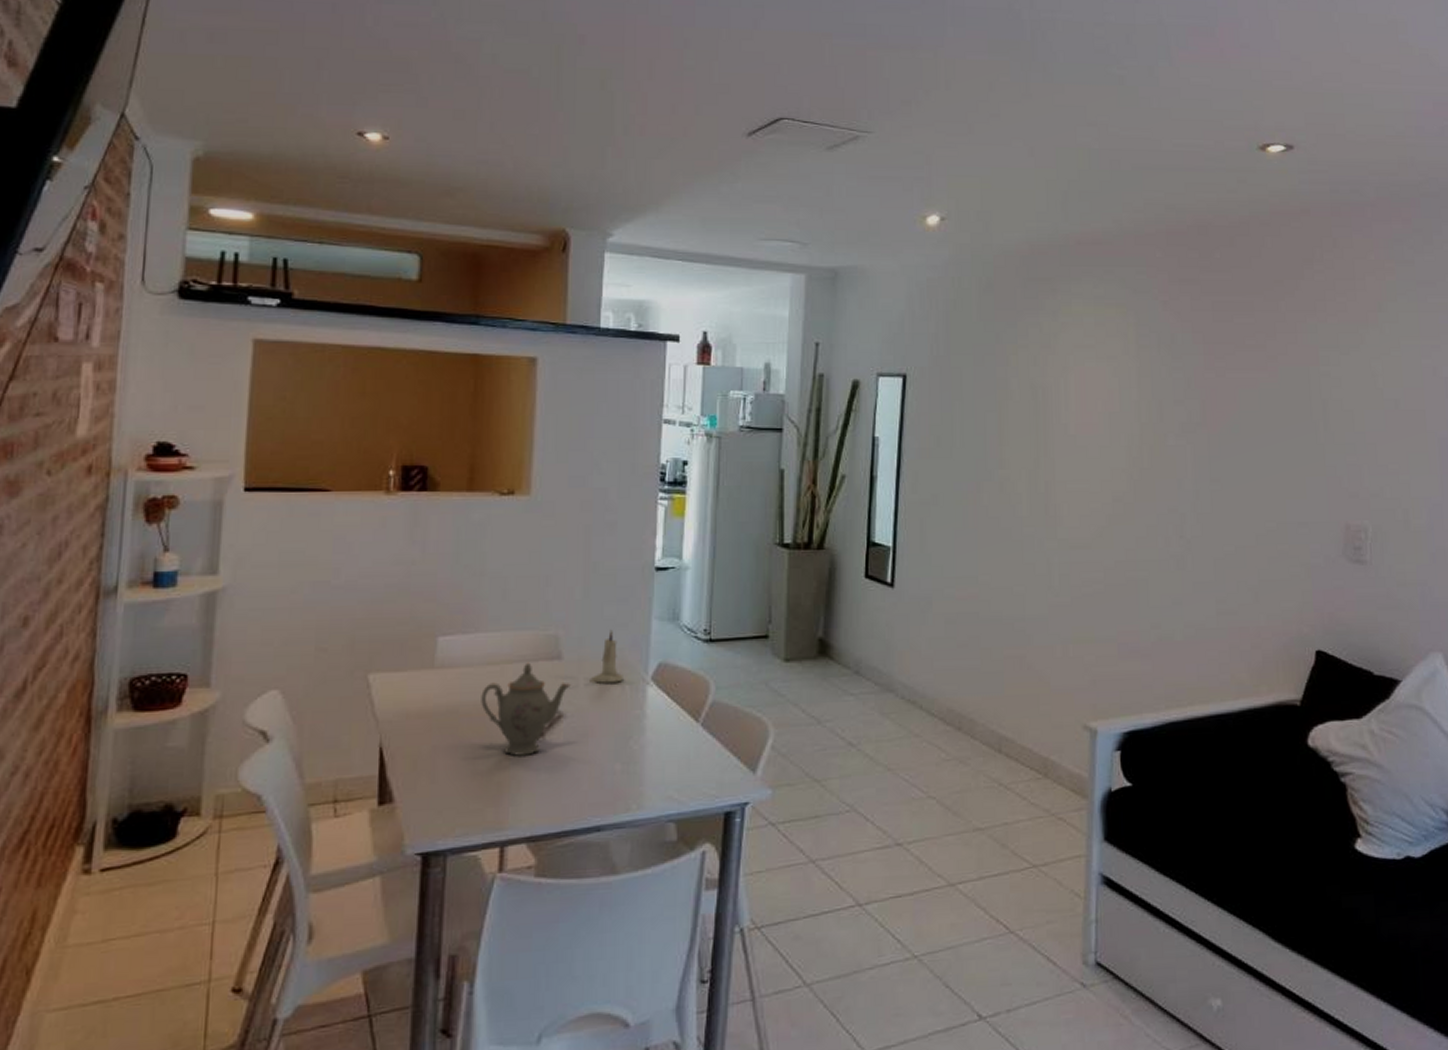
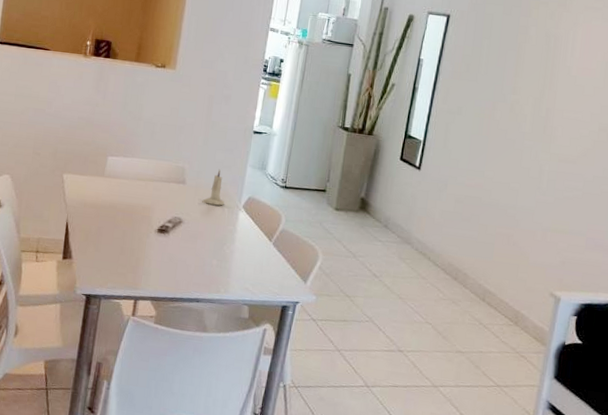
teapot: present [481,662,571,756] -> none [131,182,189,244]

